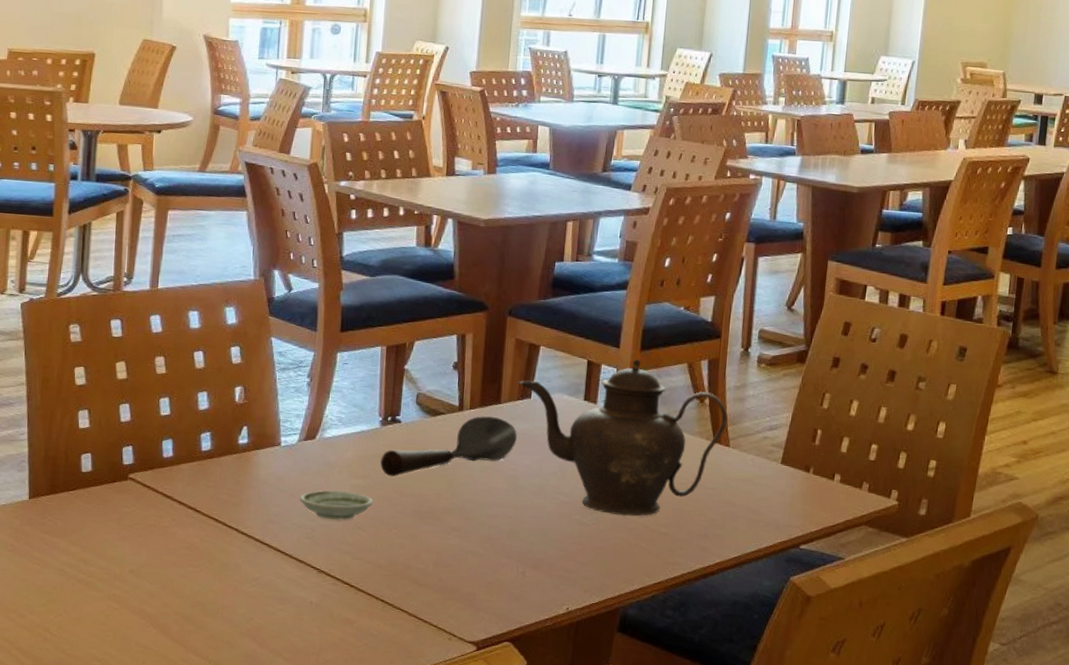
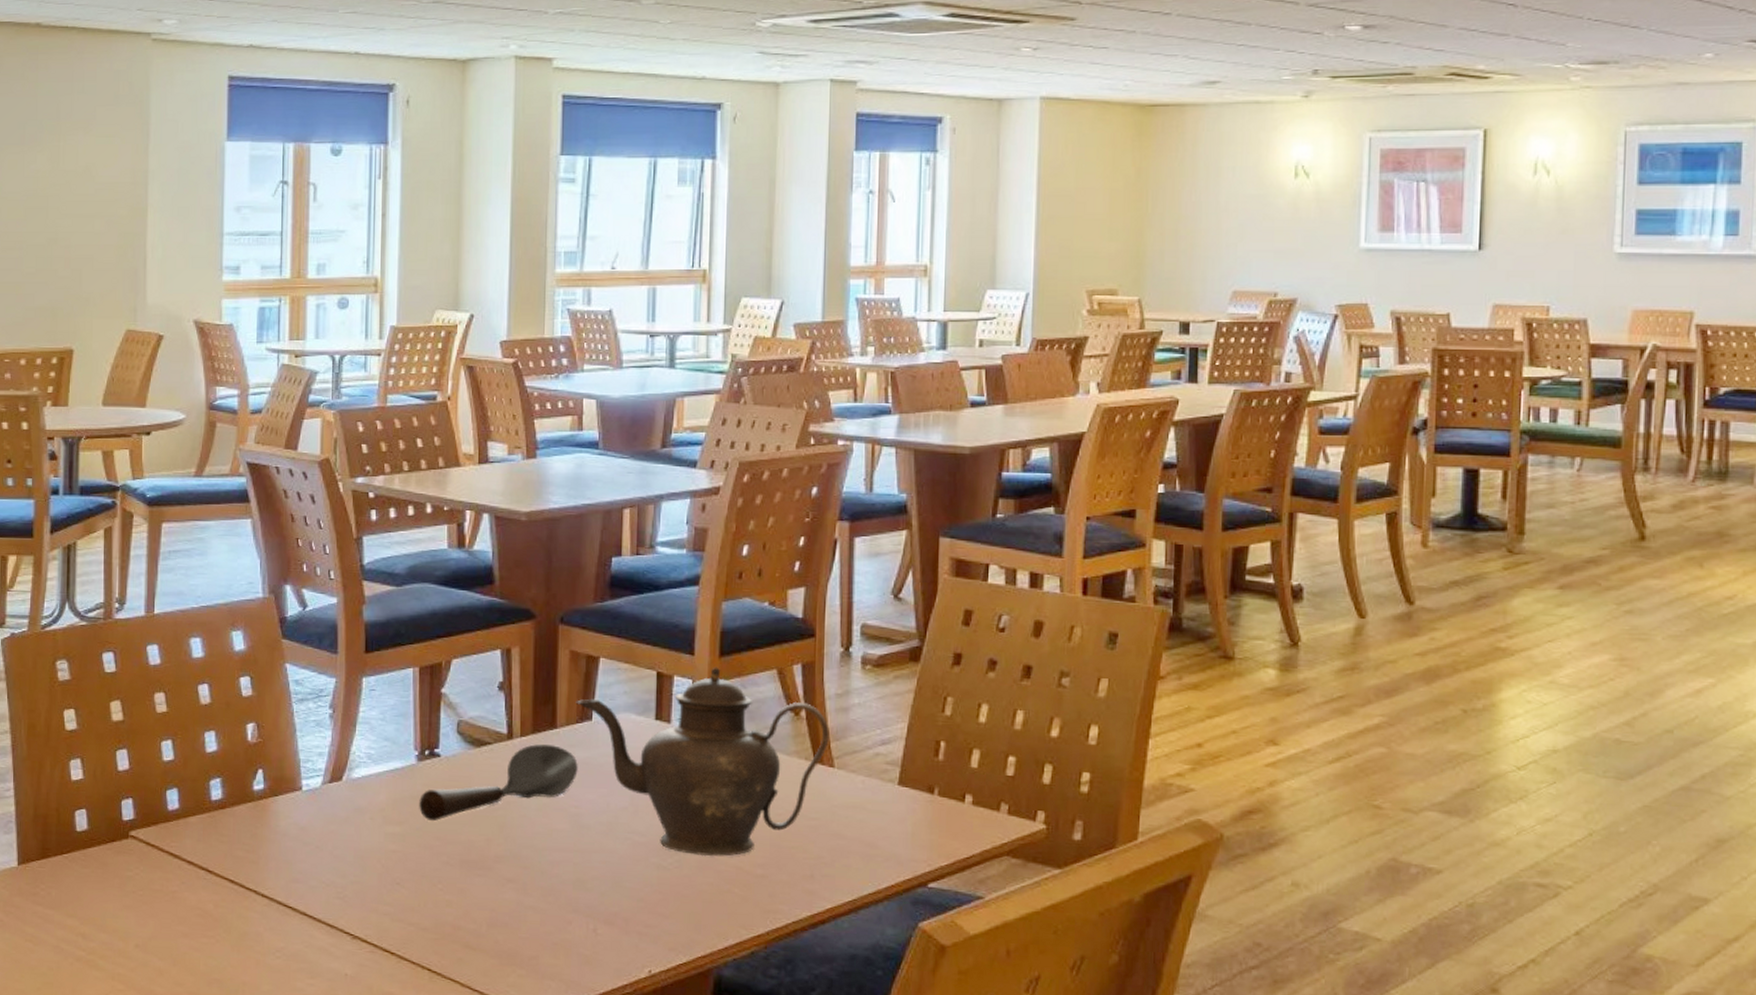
saucer: present [300,490,374,521] -> none [327,840,413,876]

